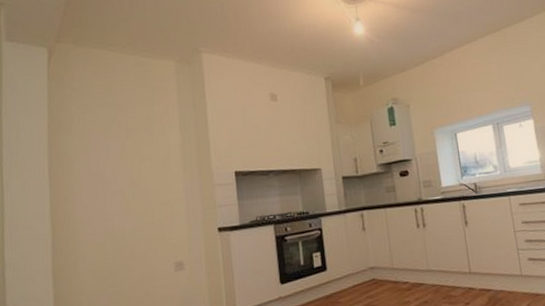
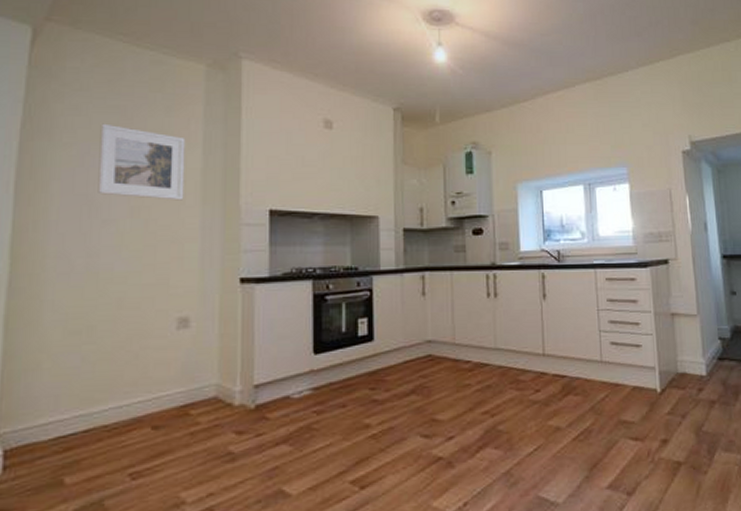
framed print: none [103,116,170,172] -> present [97,123,186,201]

